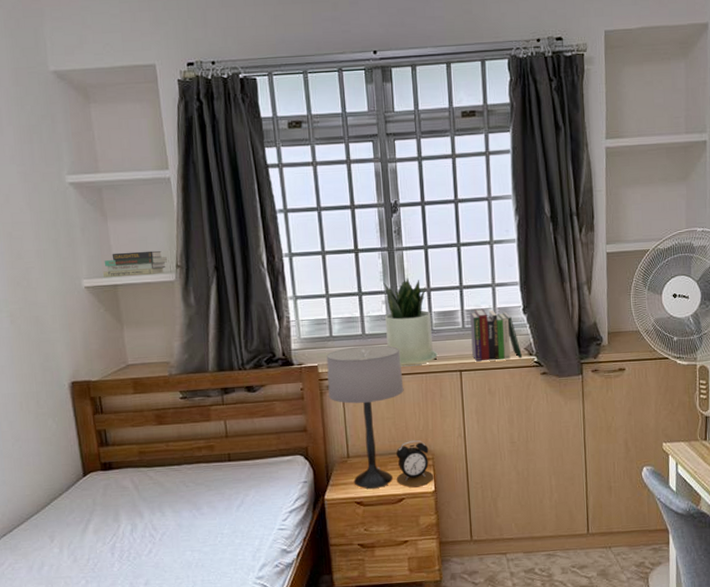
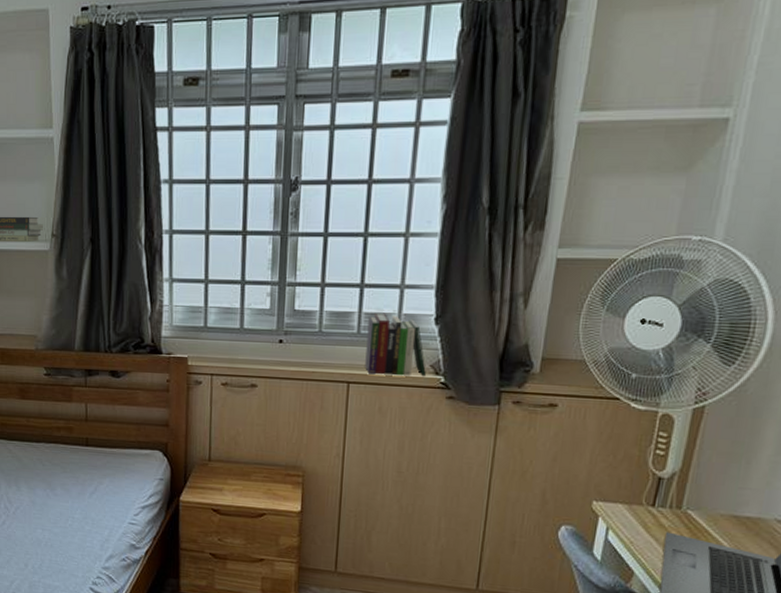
table lamp: present [326,345,404,489] -> none [196,341,281,498]
planter: present [383,278,438,366] -> none [267,269,324,370]
alarm clock: present [395,440,434,488] -> none [259,453,302,505]

